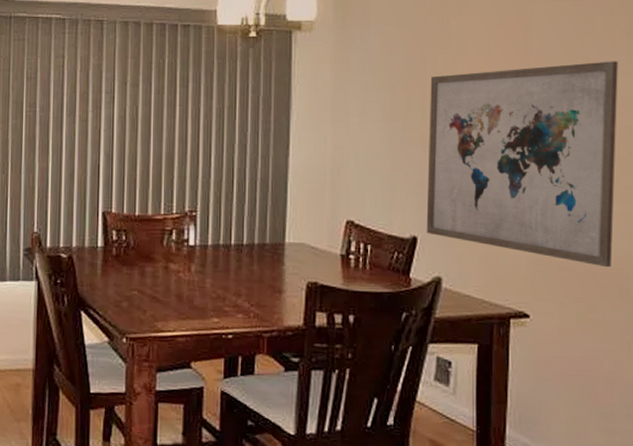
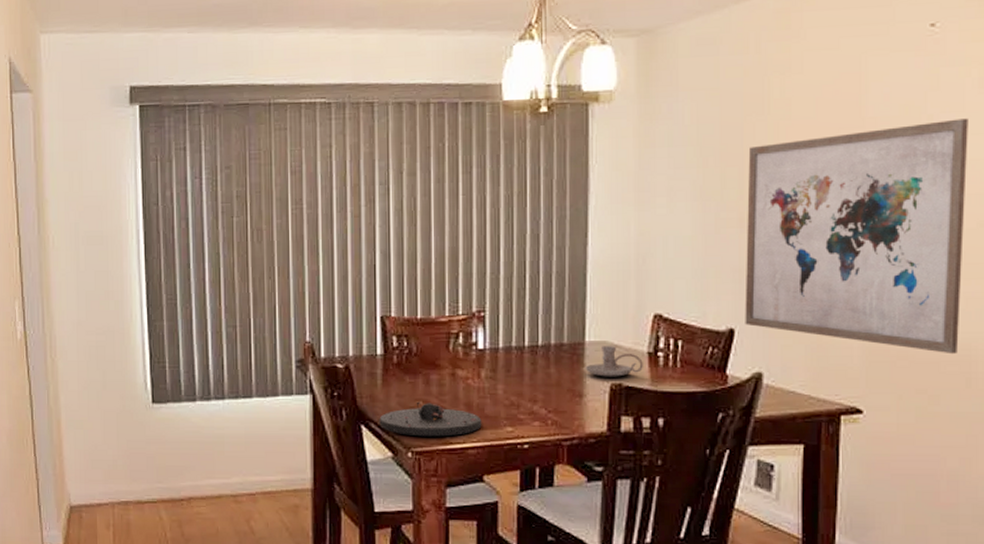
plate: none [97,291,191,325] -> present [379,401,482,437]
candle holder: none [284,247,336,276] -> present [585,346,643,377]

